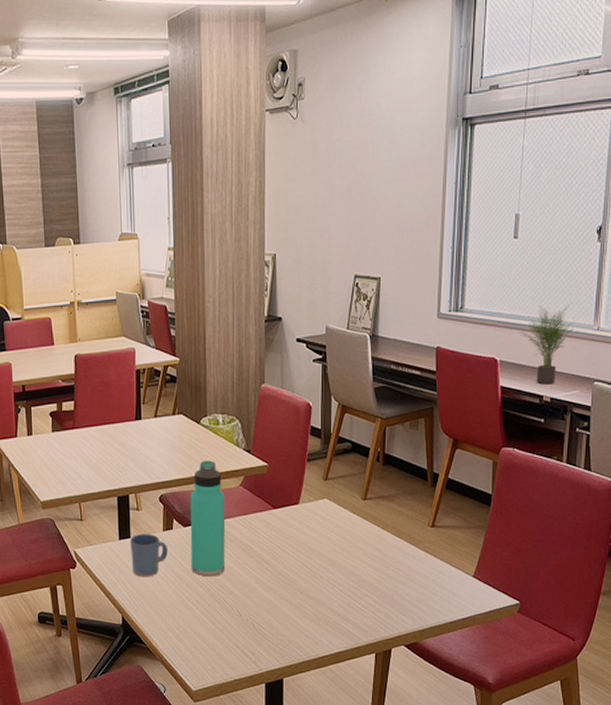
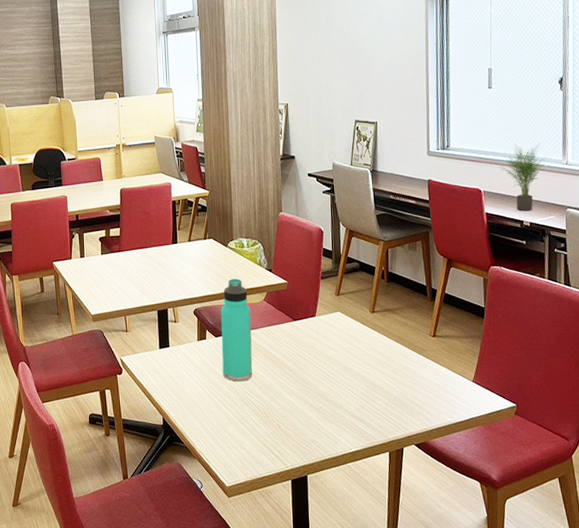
mug: present [130,533,168,577] -> none [169,343,202,382]

